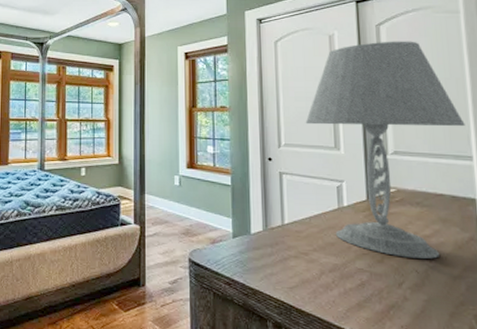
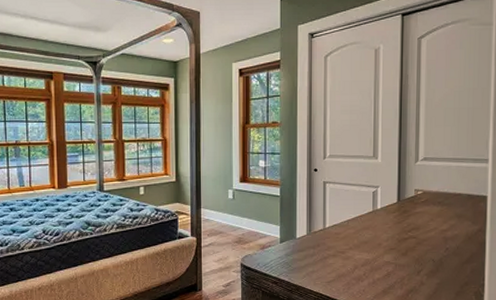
table lamp: present [305,41,465,259] -> none [348,53,485,250]

